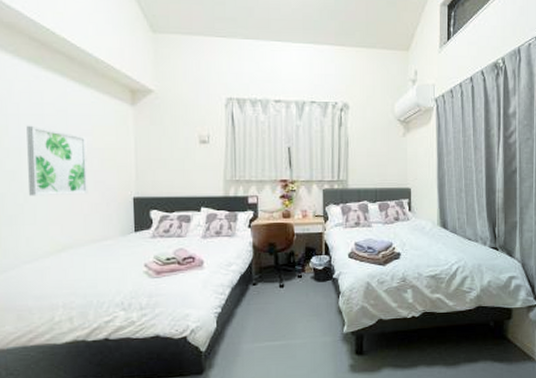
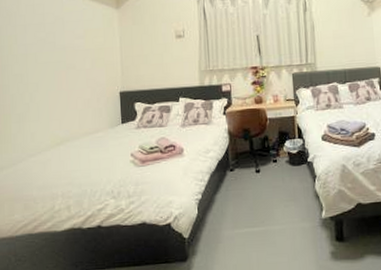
wall art: present [26,125,89,196] -> none [31,33,82,96]

